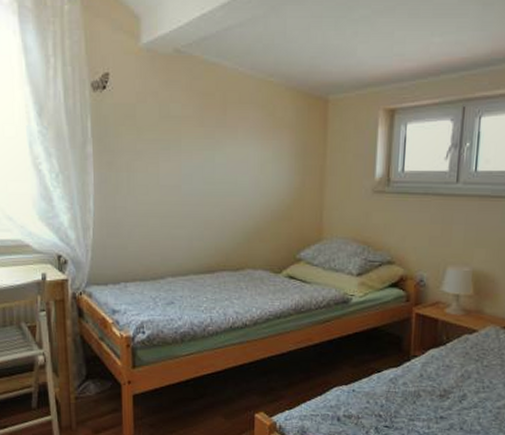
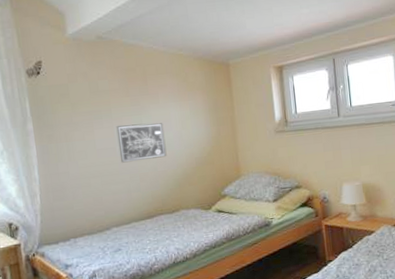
wall art: none [184,161,239,205] -> present [116,123,167,163]

